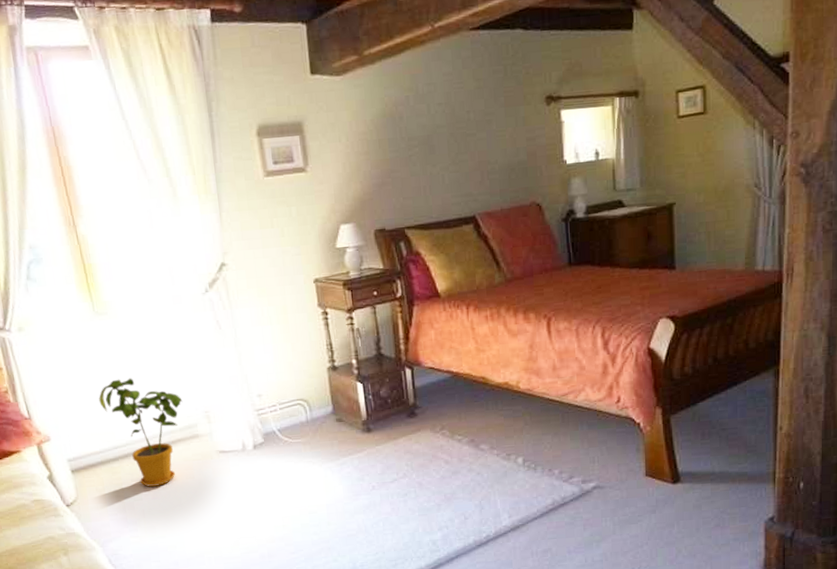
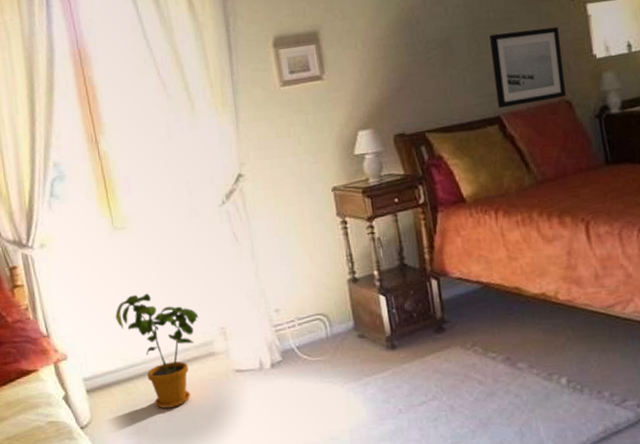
wall art: none [469,131,538,209] -> present [490,26,567,109]

